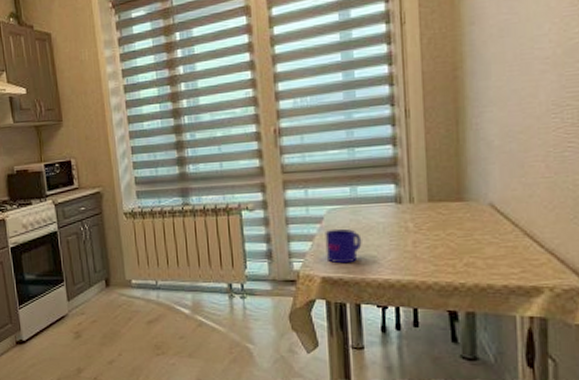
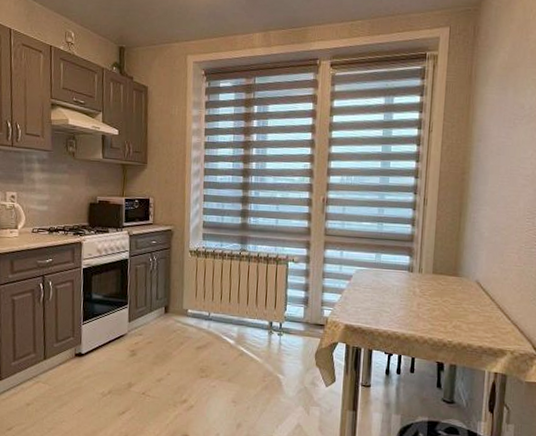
mug: present [325,228,362,264] -> none [350,286,380,316]

